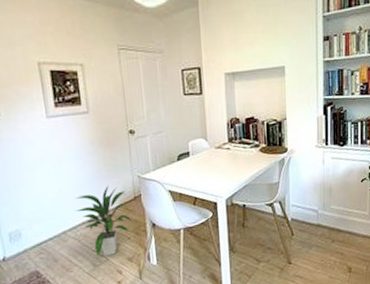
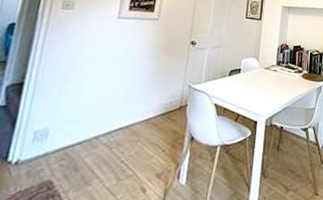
indoor plant: present [75,184,133,257] -> none [116,90,173,169]

